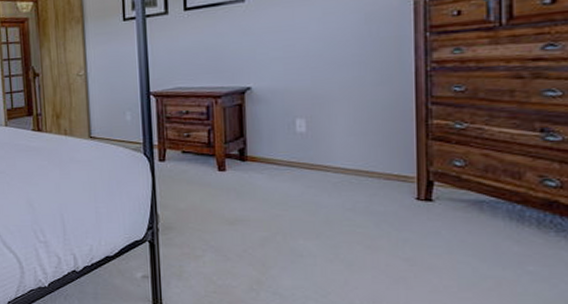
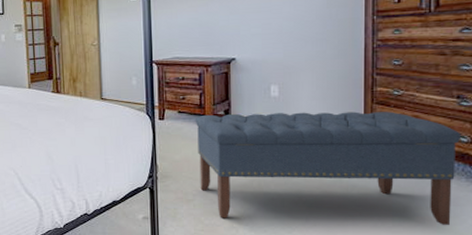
bench: none [204,149,548,292] -> present [196,111,462,226]

